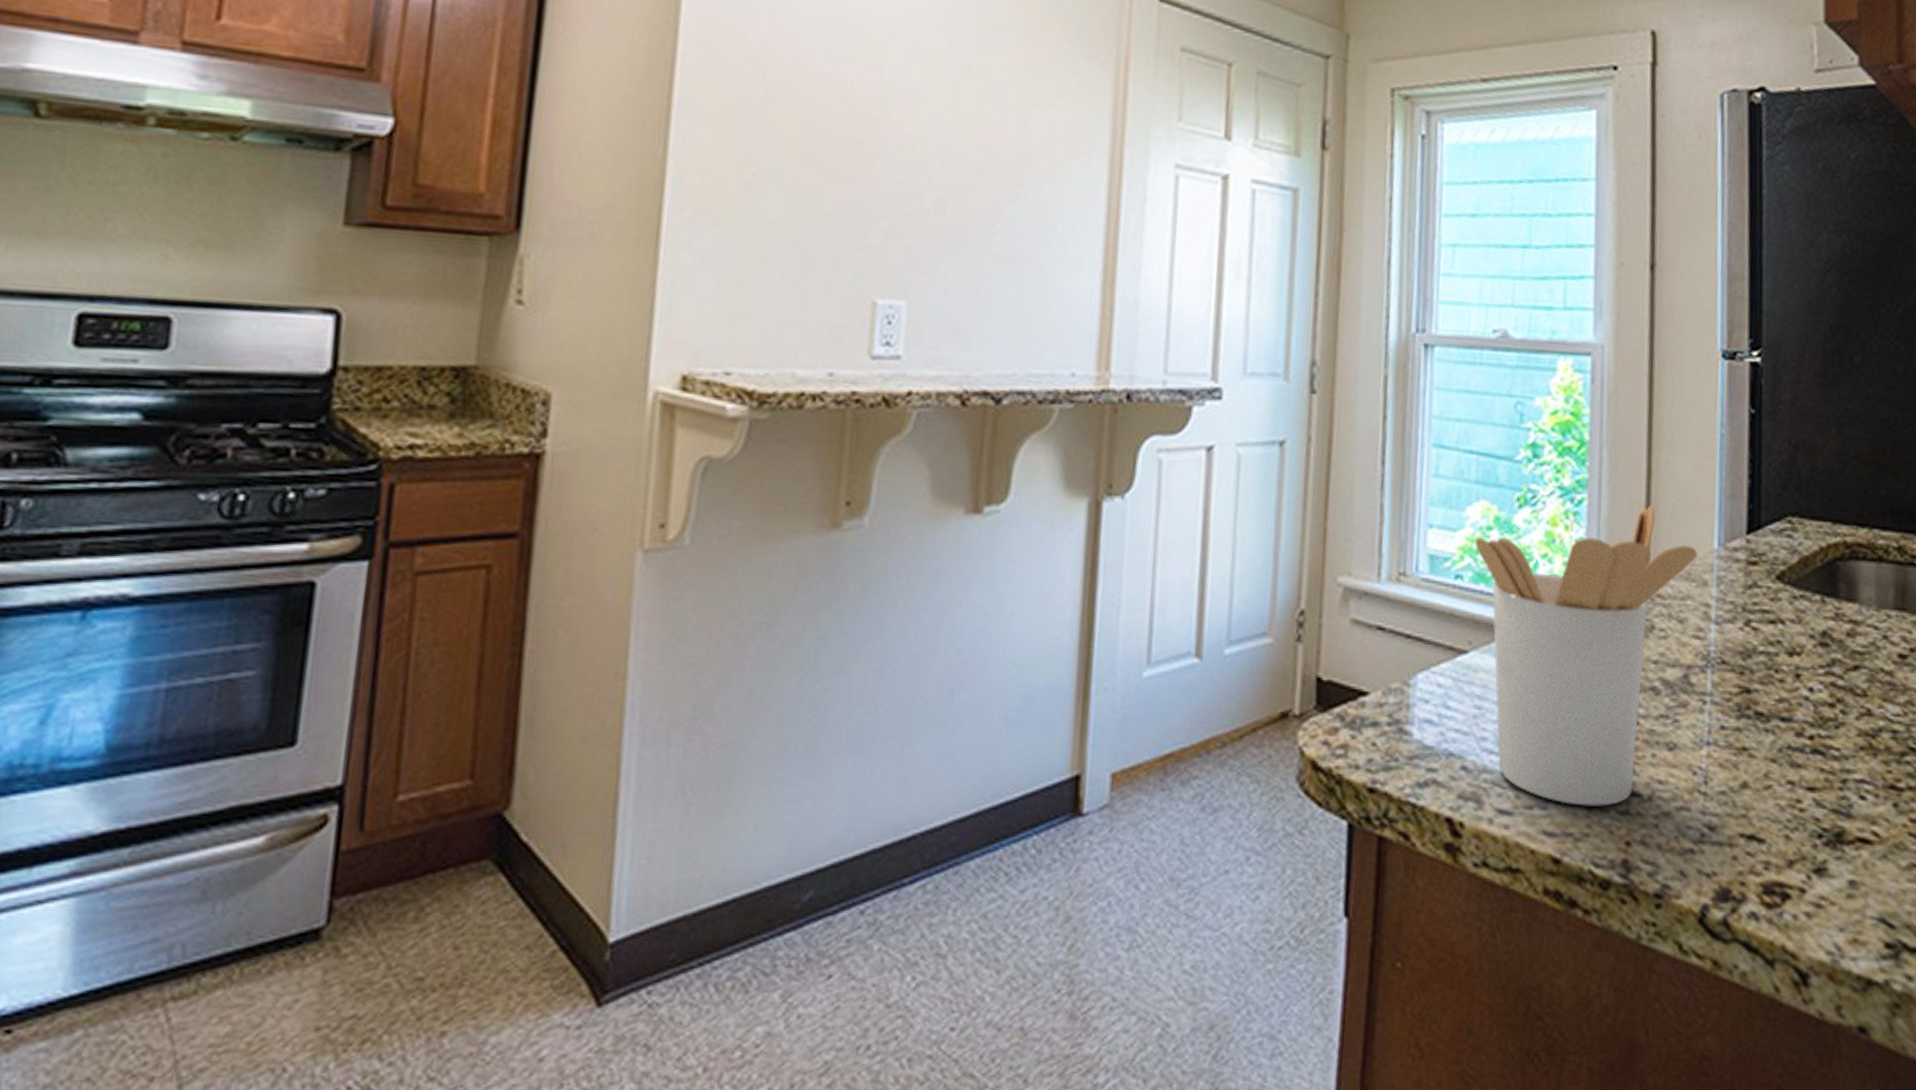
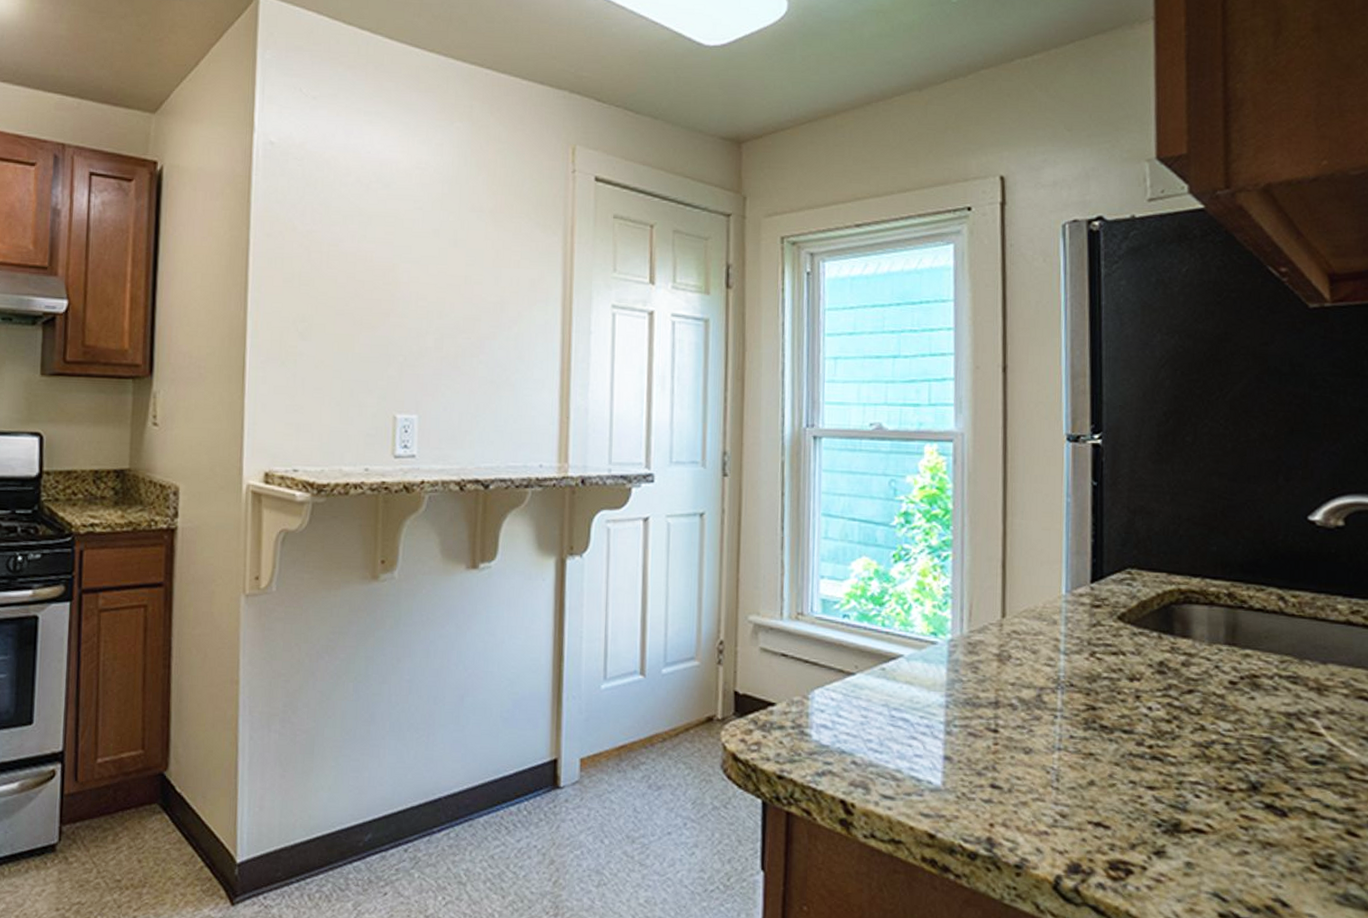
utensil holder: present [1474,505,1698,806] -> none [858,560,1048,796]

